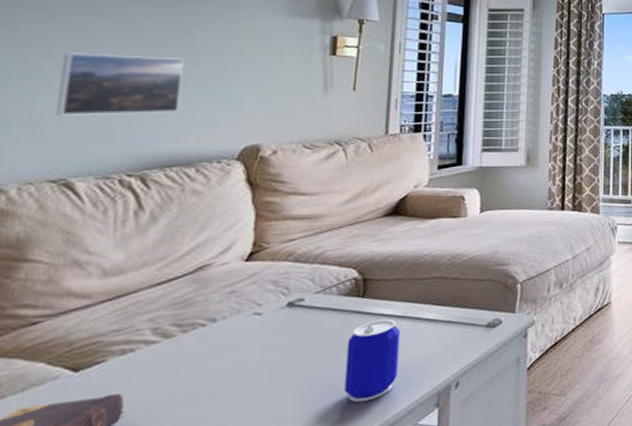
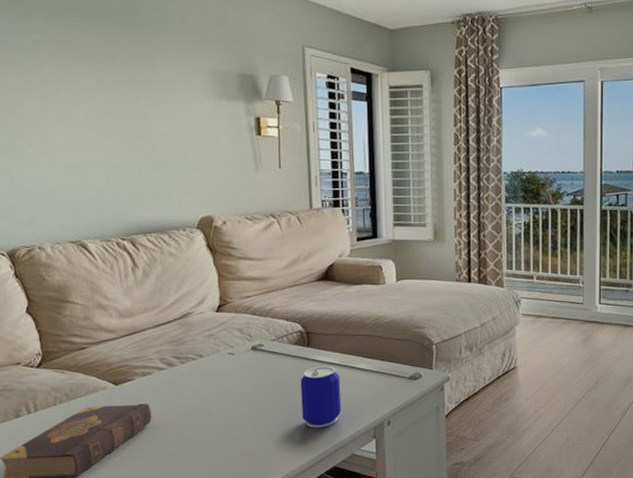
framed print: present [55,53,185,116] -> none [58,136,148,189]

